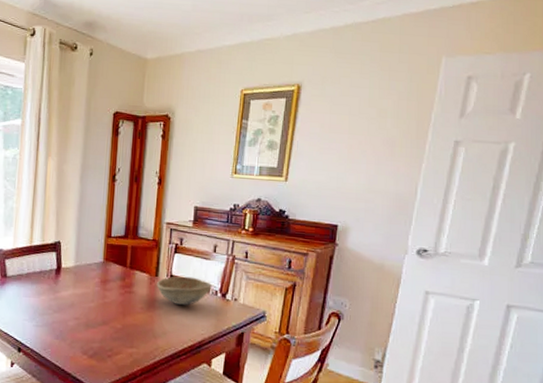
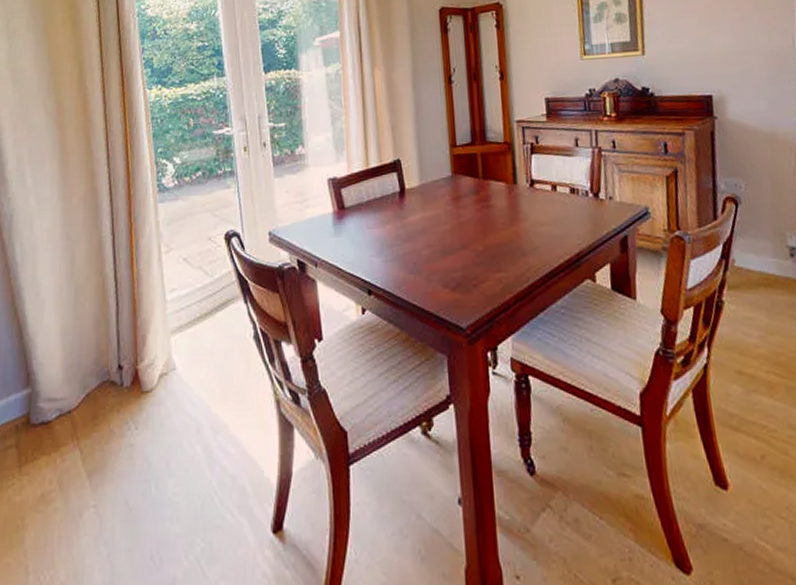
bowl: present [156,276,213,306] -> none [516,178,582,214]

